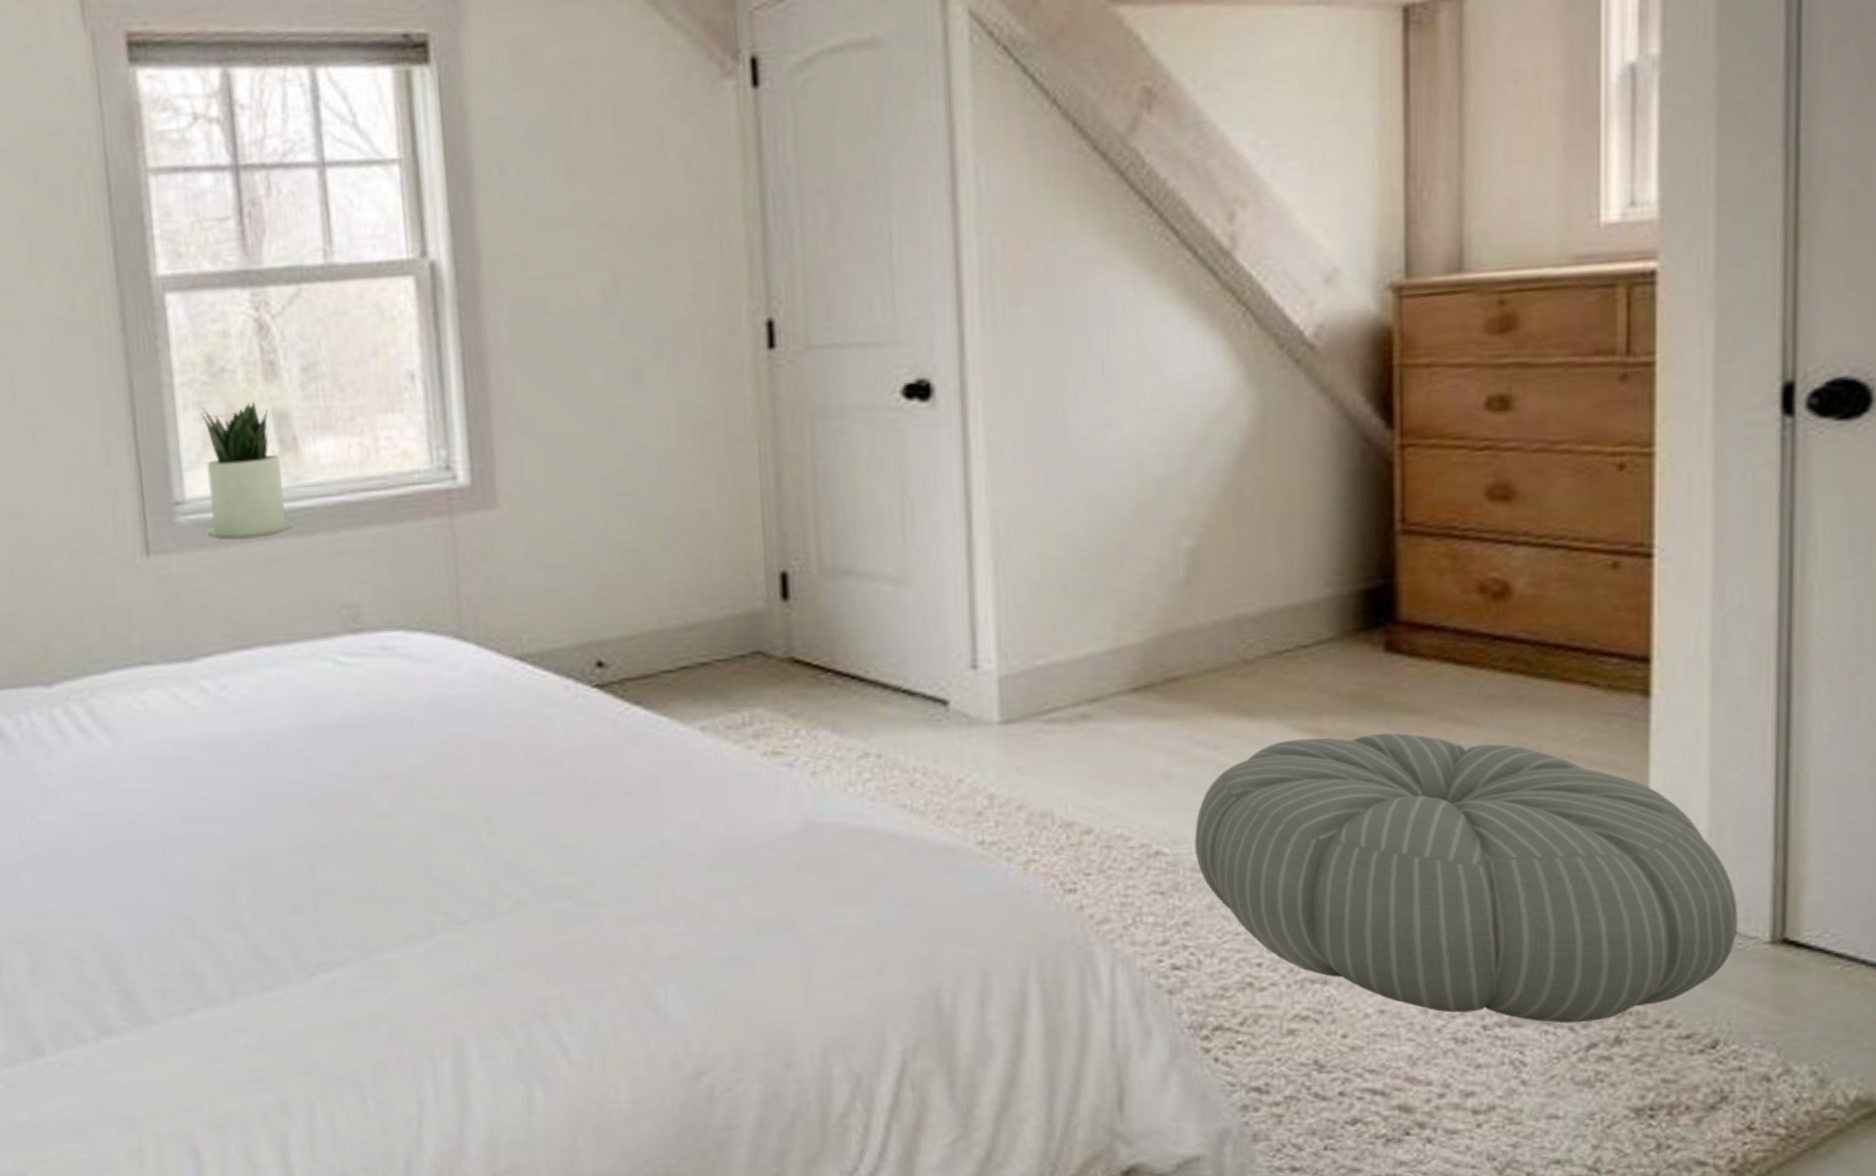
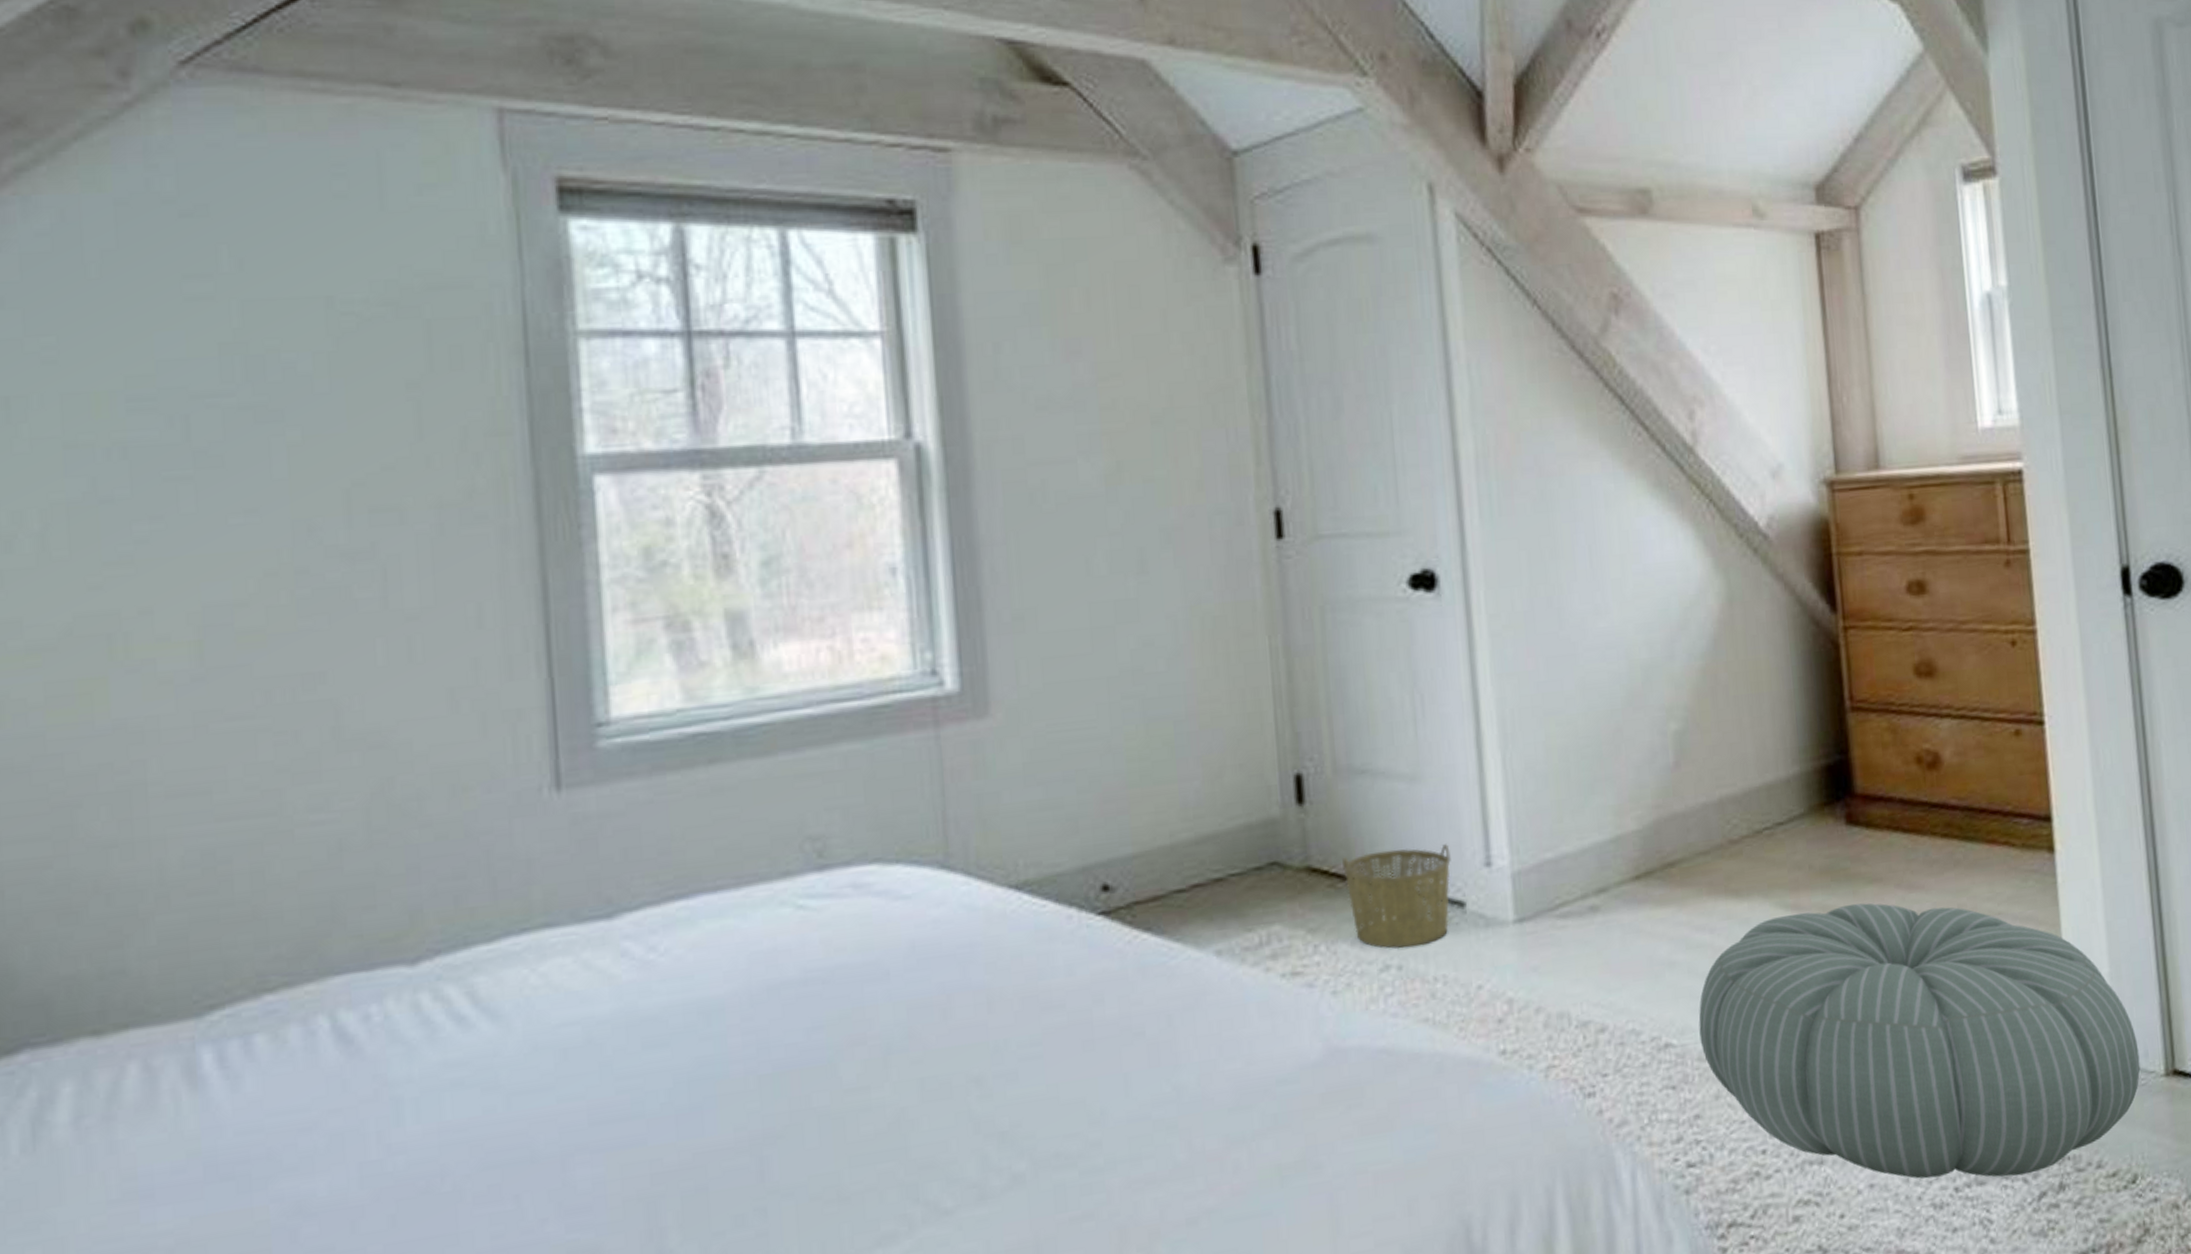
planter: present [201,401,294,540] -> none [634,600,748,767]
basket: none [825,645,935,738] -> present [1342,844,1451,948]

